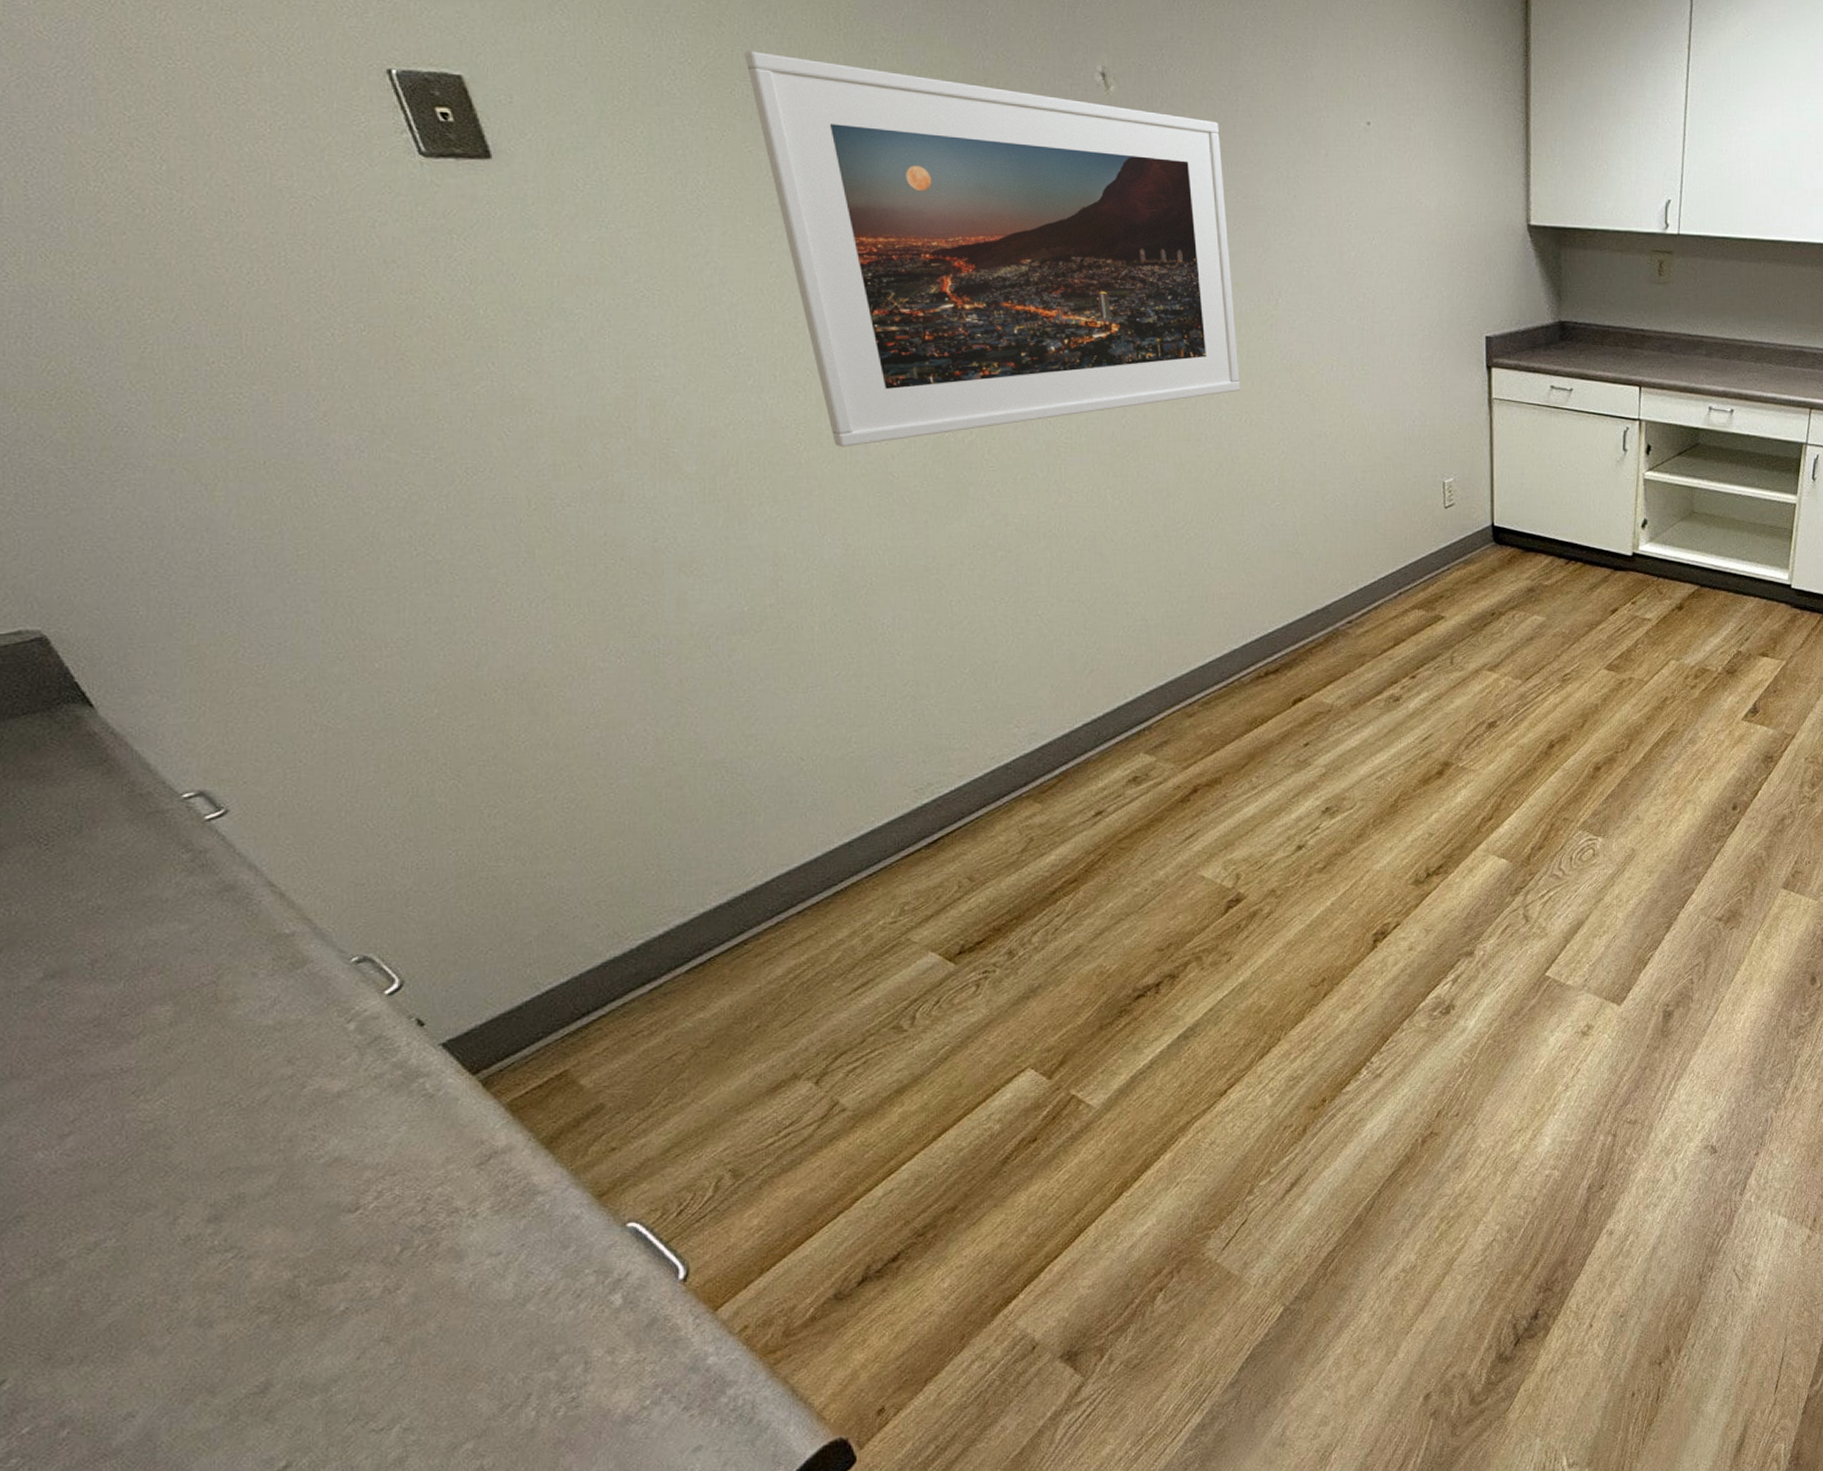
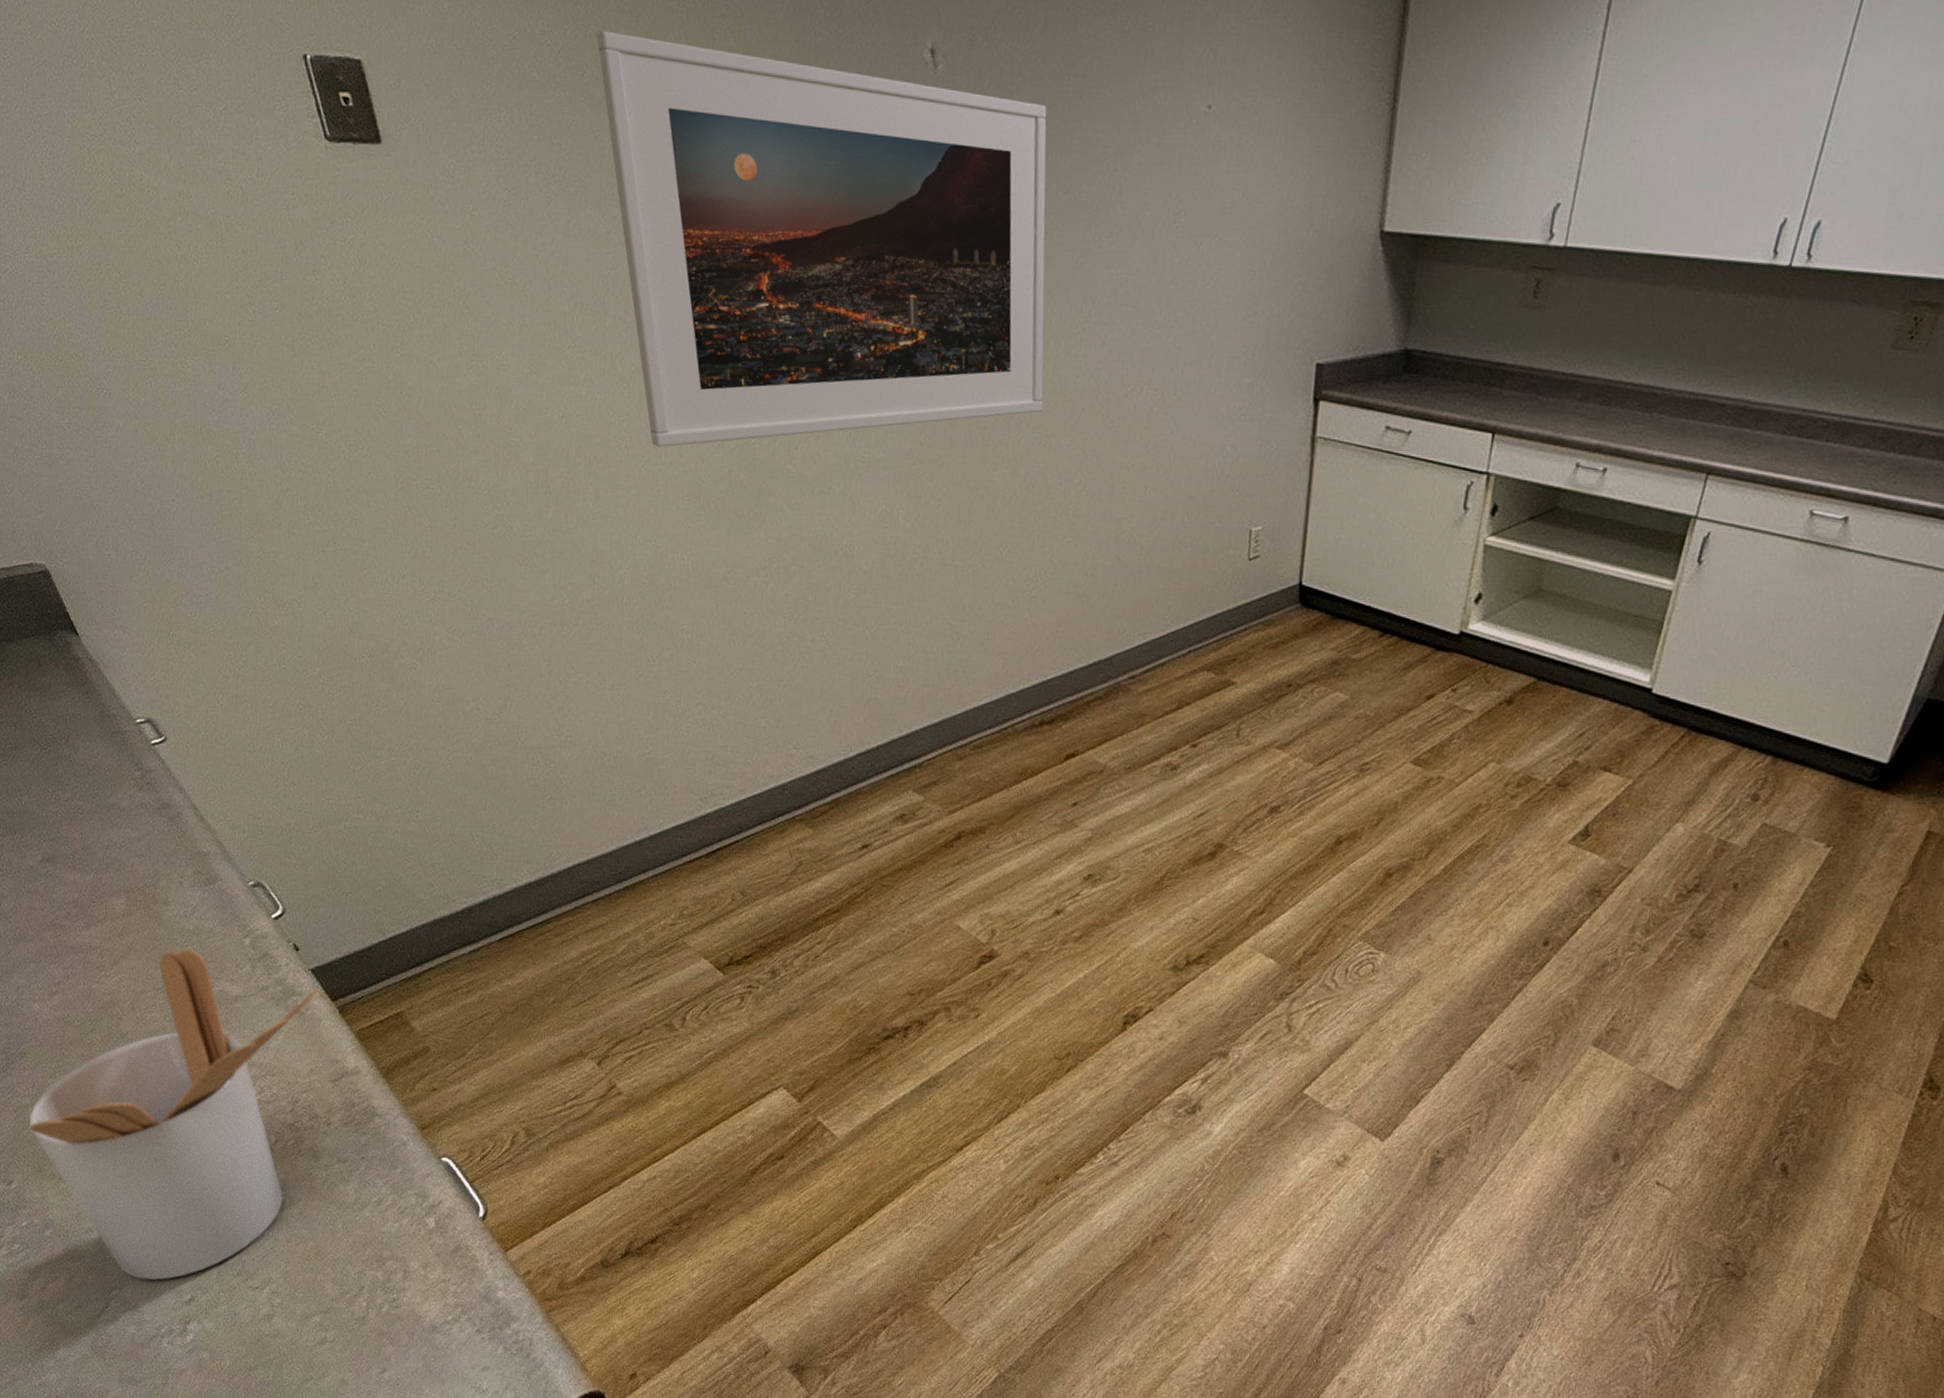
utensil holder: none [30,1048,457,1459] -> present [29,948,321,1281]

